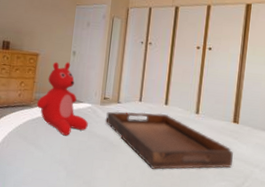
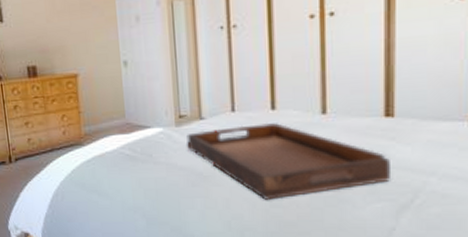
teddy bear: present [36,61,88,136] -> none [88,77,164,175]

